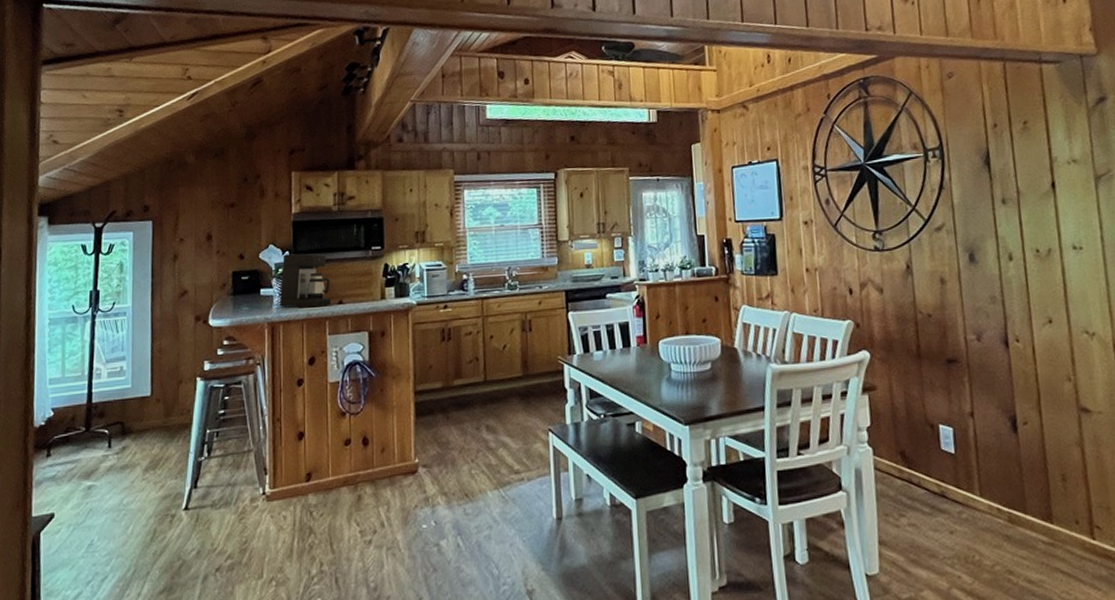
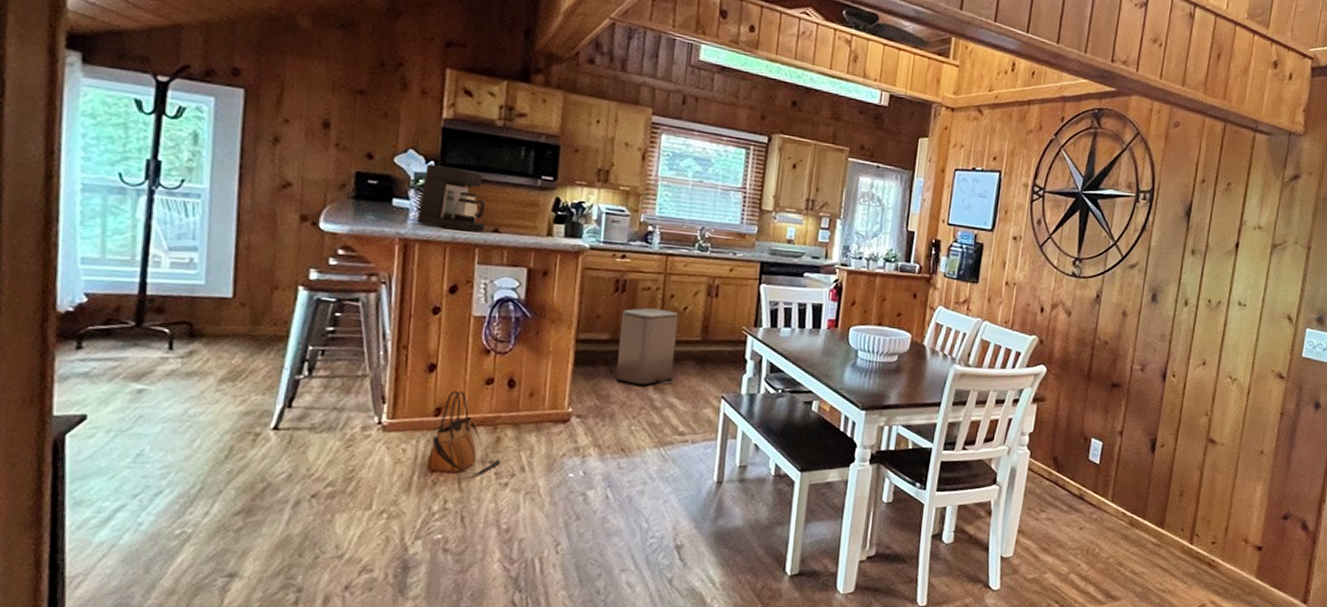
tote bag: none [303,455,364,536] -> present [426,391,502,476]
pedal bin: none [450,350,502,431] -> present [615,307,679,388]

